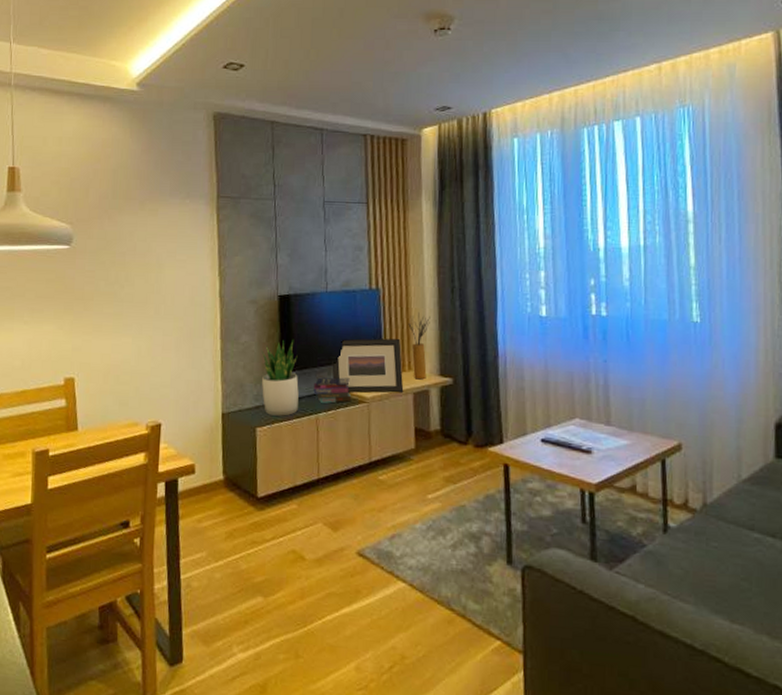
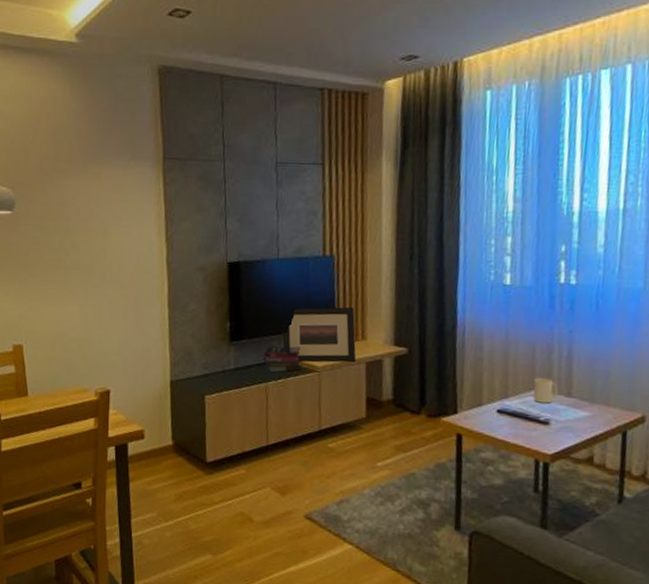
planter: present [262,340,299,416] -> none [210,308,248,385]
vase: present [408,312,430,380] -> none [363,280,387,349]
mug: none [574,406,597,432] -> present [533,377,558,404]

